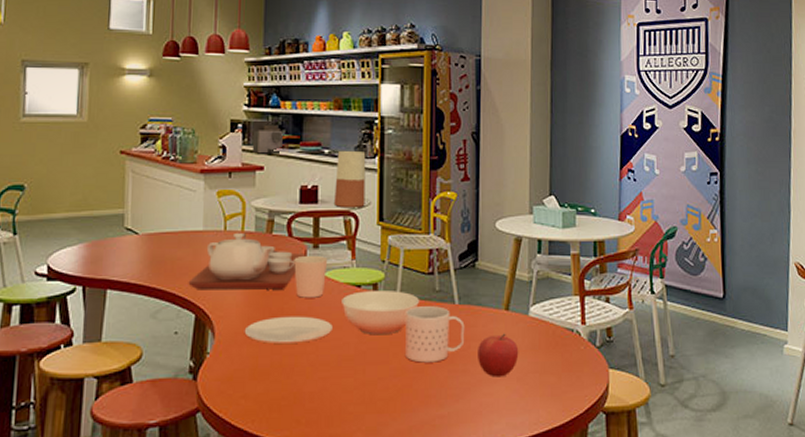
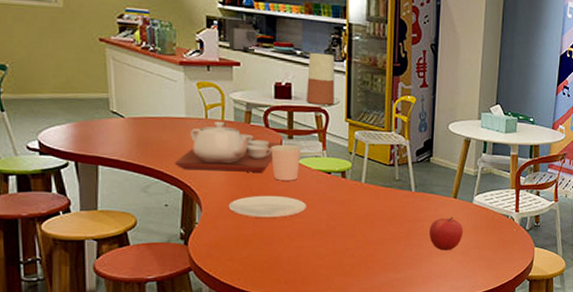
bowl: present [342,291,420,335] -> none [314,177,382,214]
mug: present [405,306,465,363] -> none [369,192,420,238]

